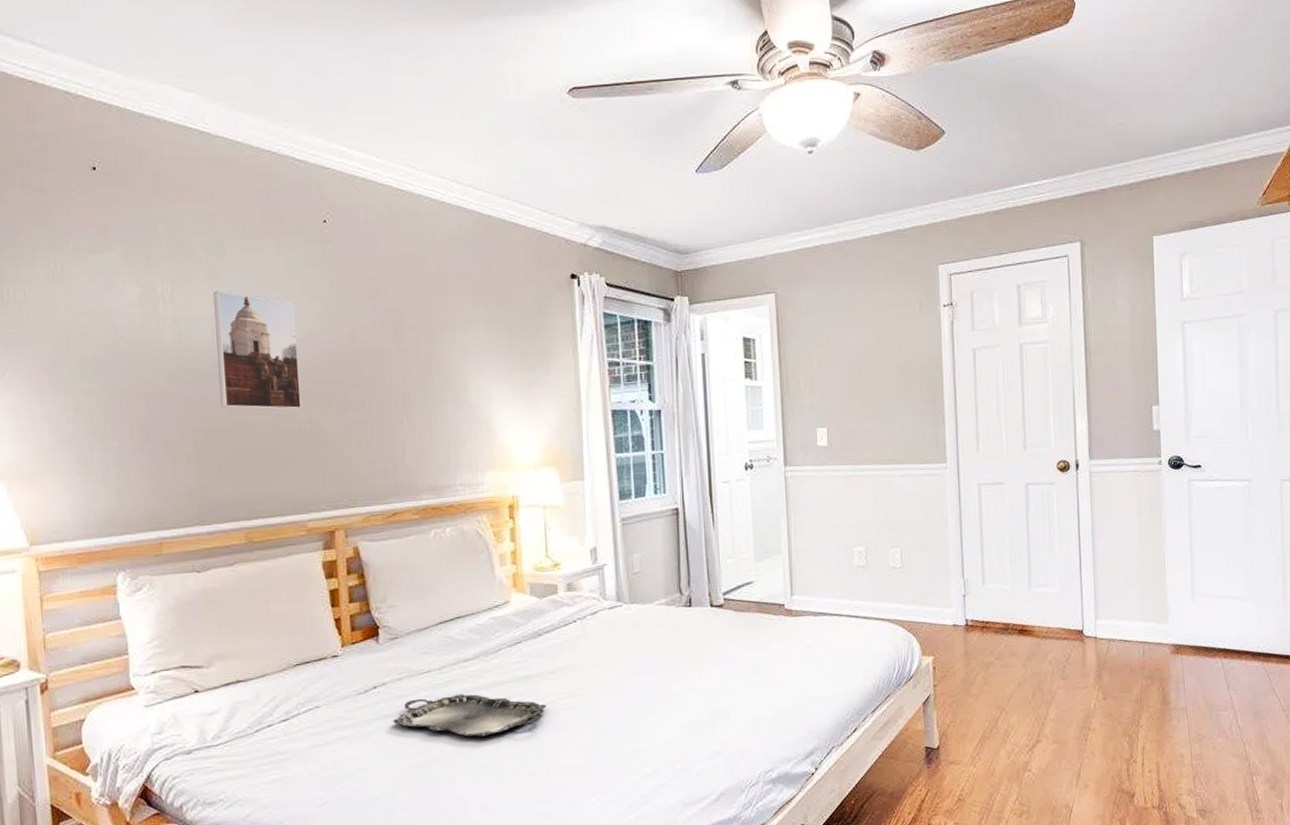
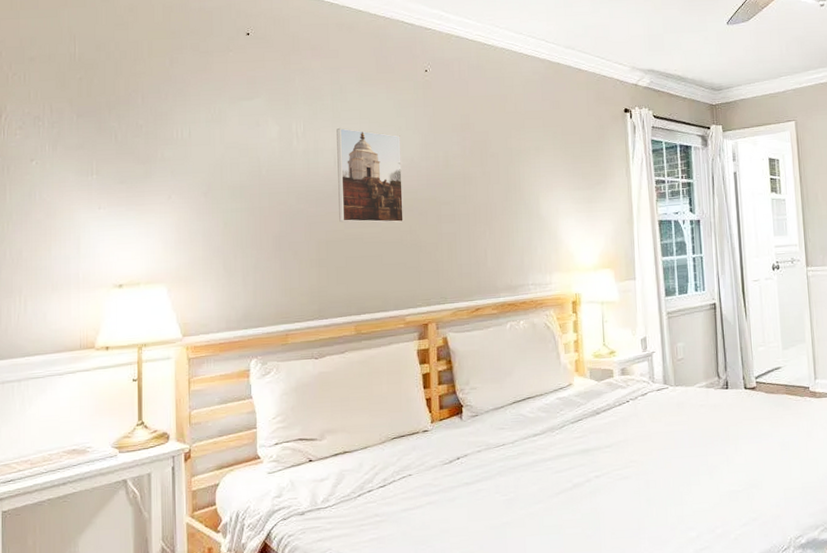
serving tray: present [393,694,547,737] -> none [473,464,604,503]

